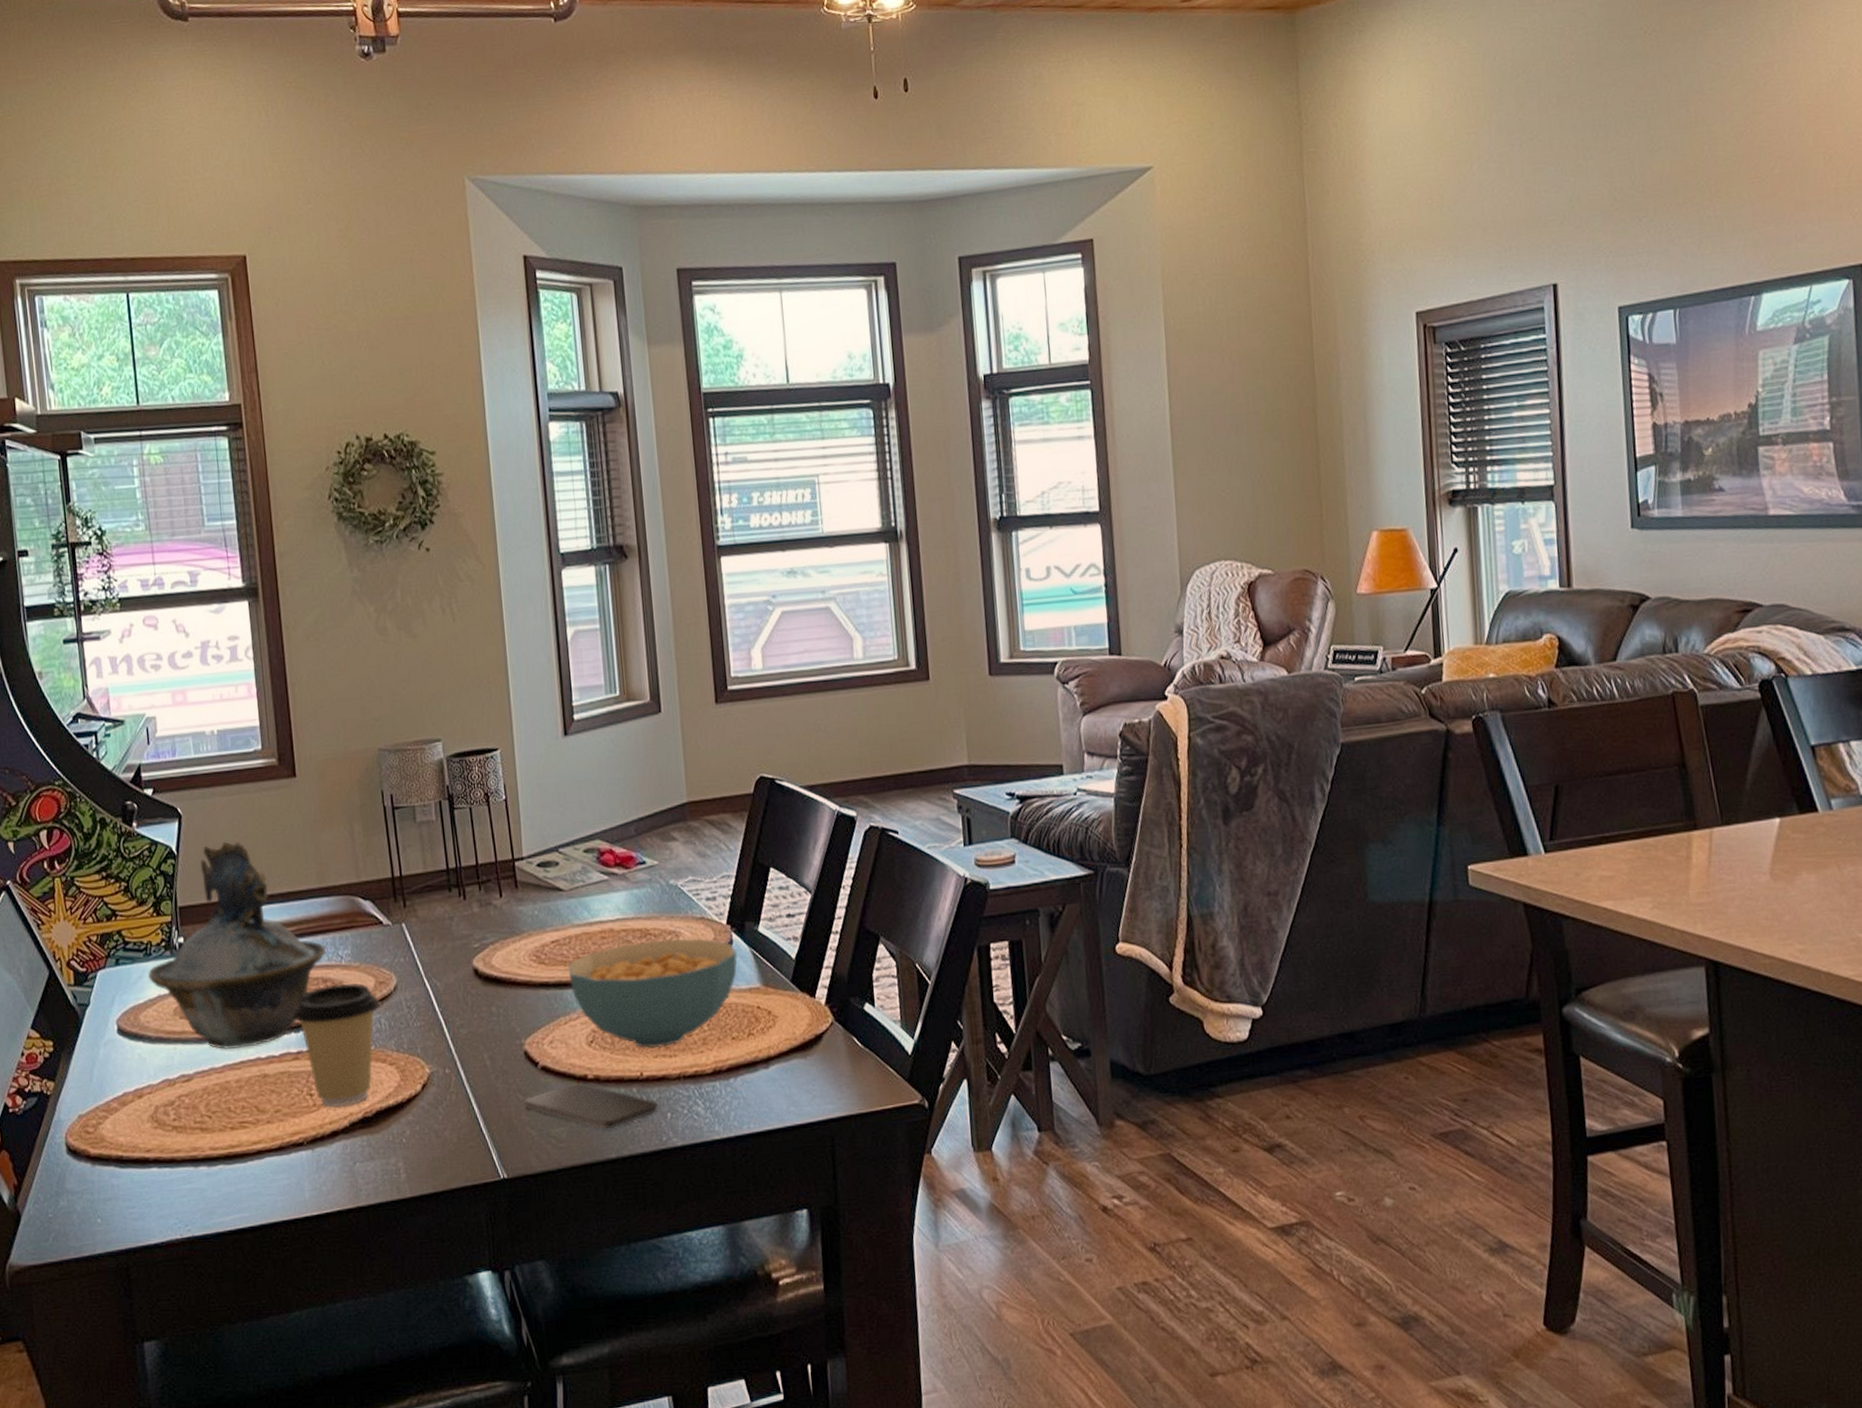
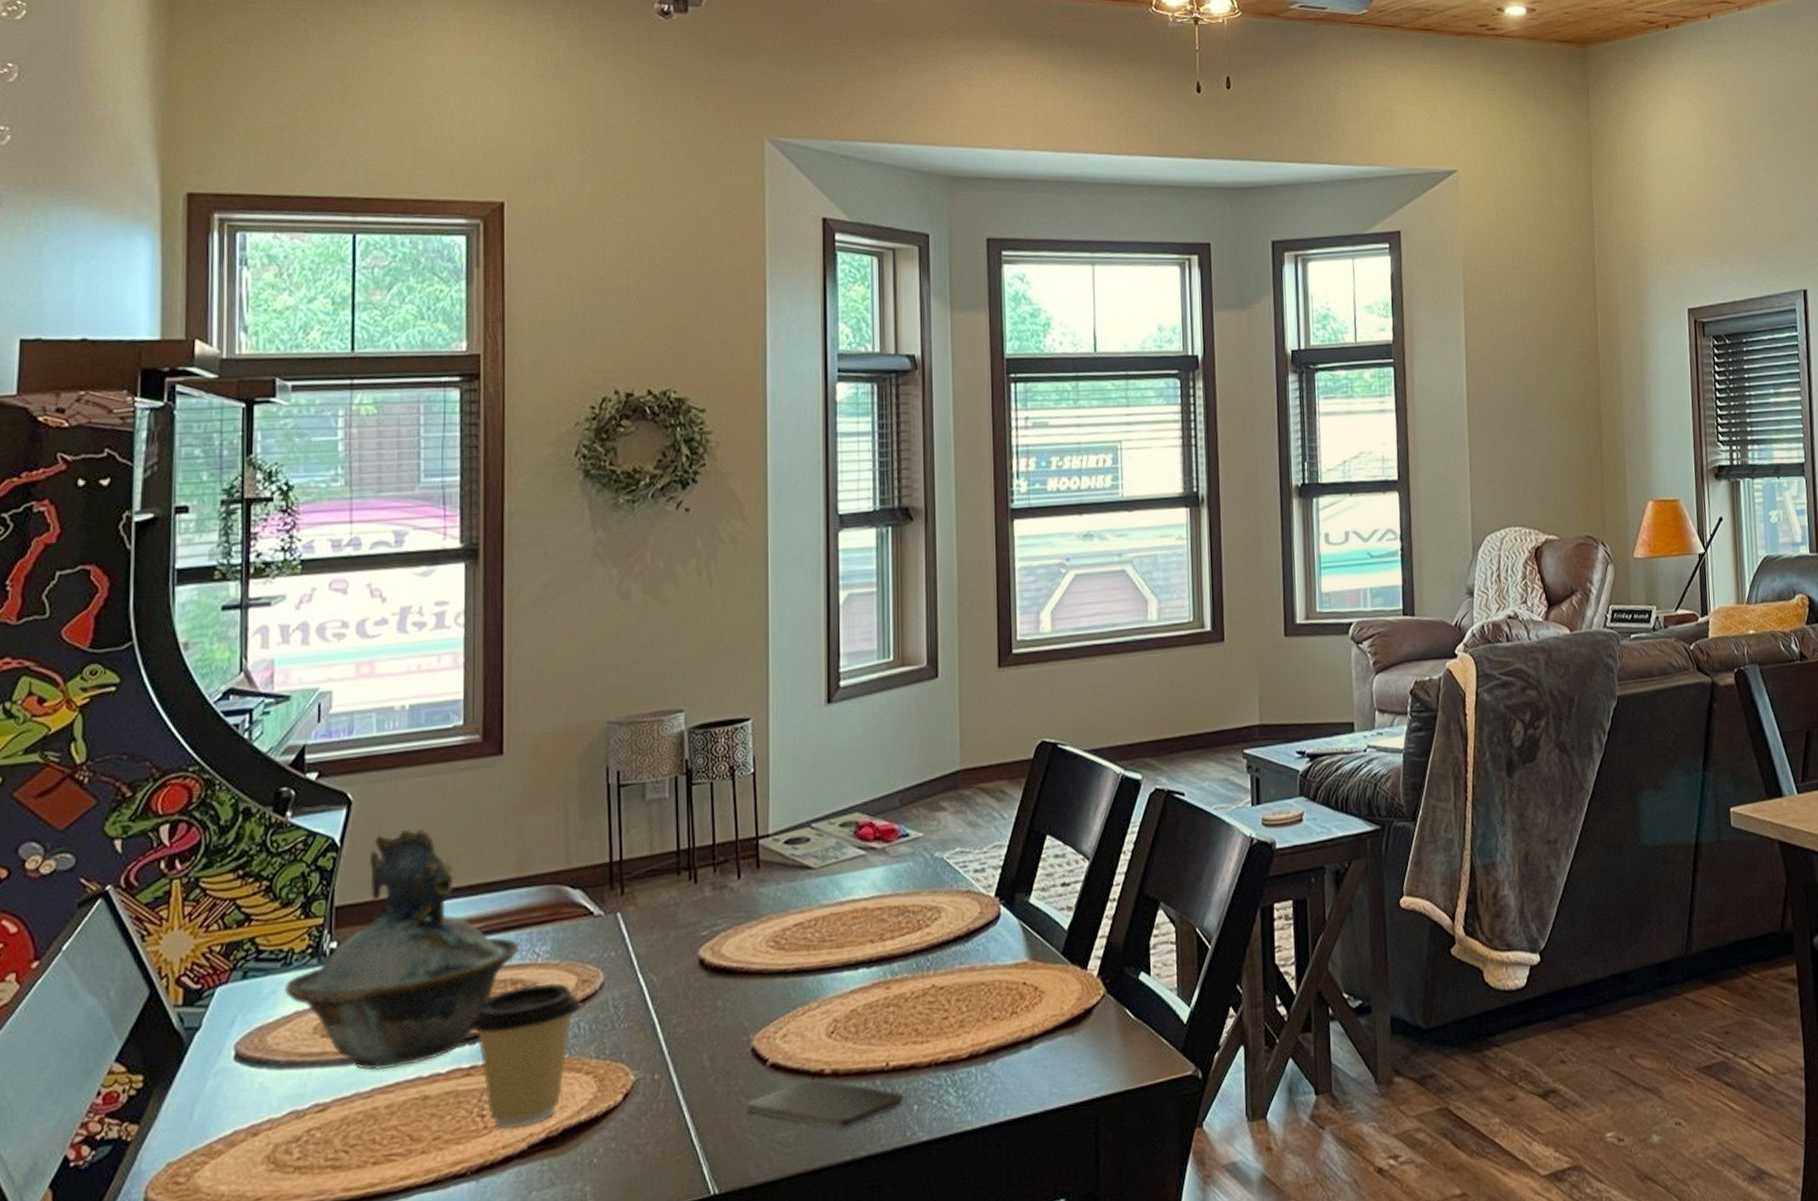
cereal bowl: present [567,938,737,1048] -> none [811,912,1004,1036]

